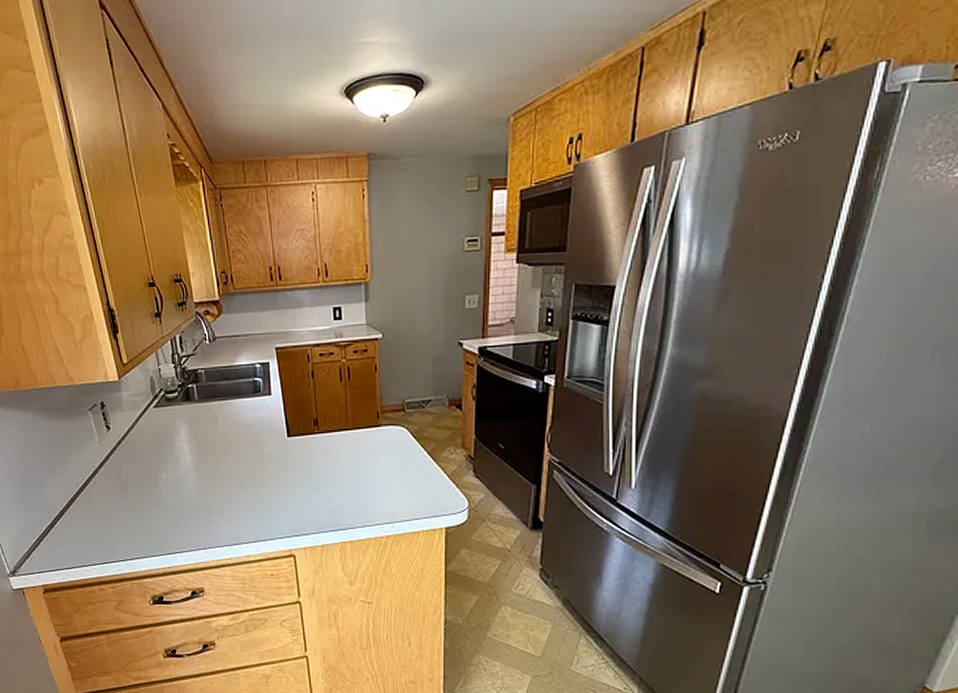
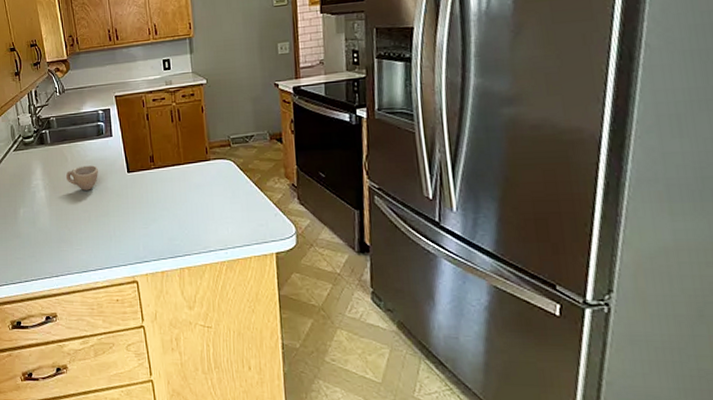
cup: none [215,427,254,455] -> present [65,165,98,191]

